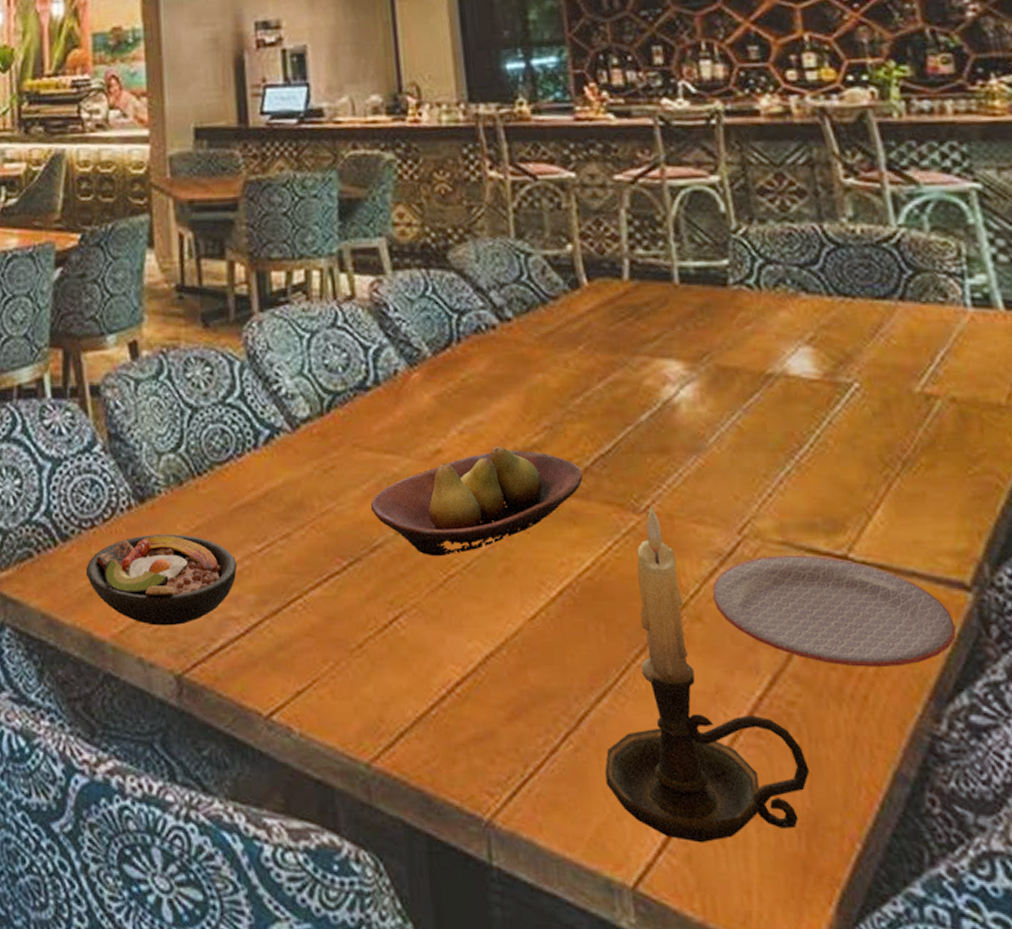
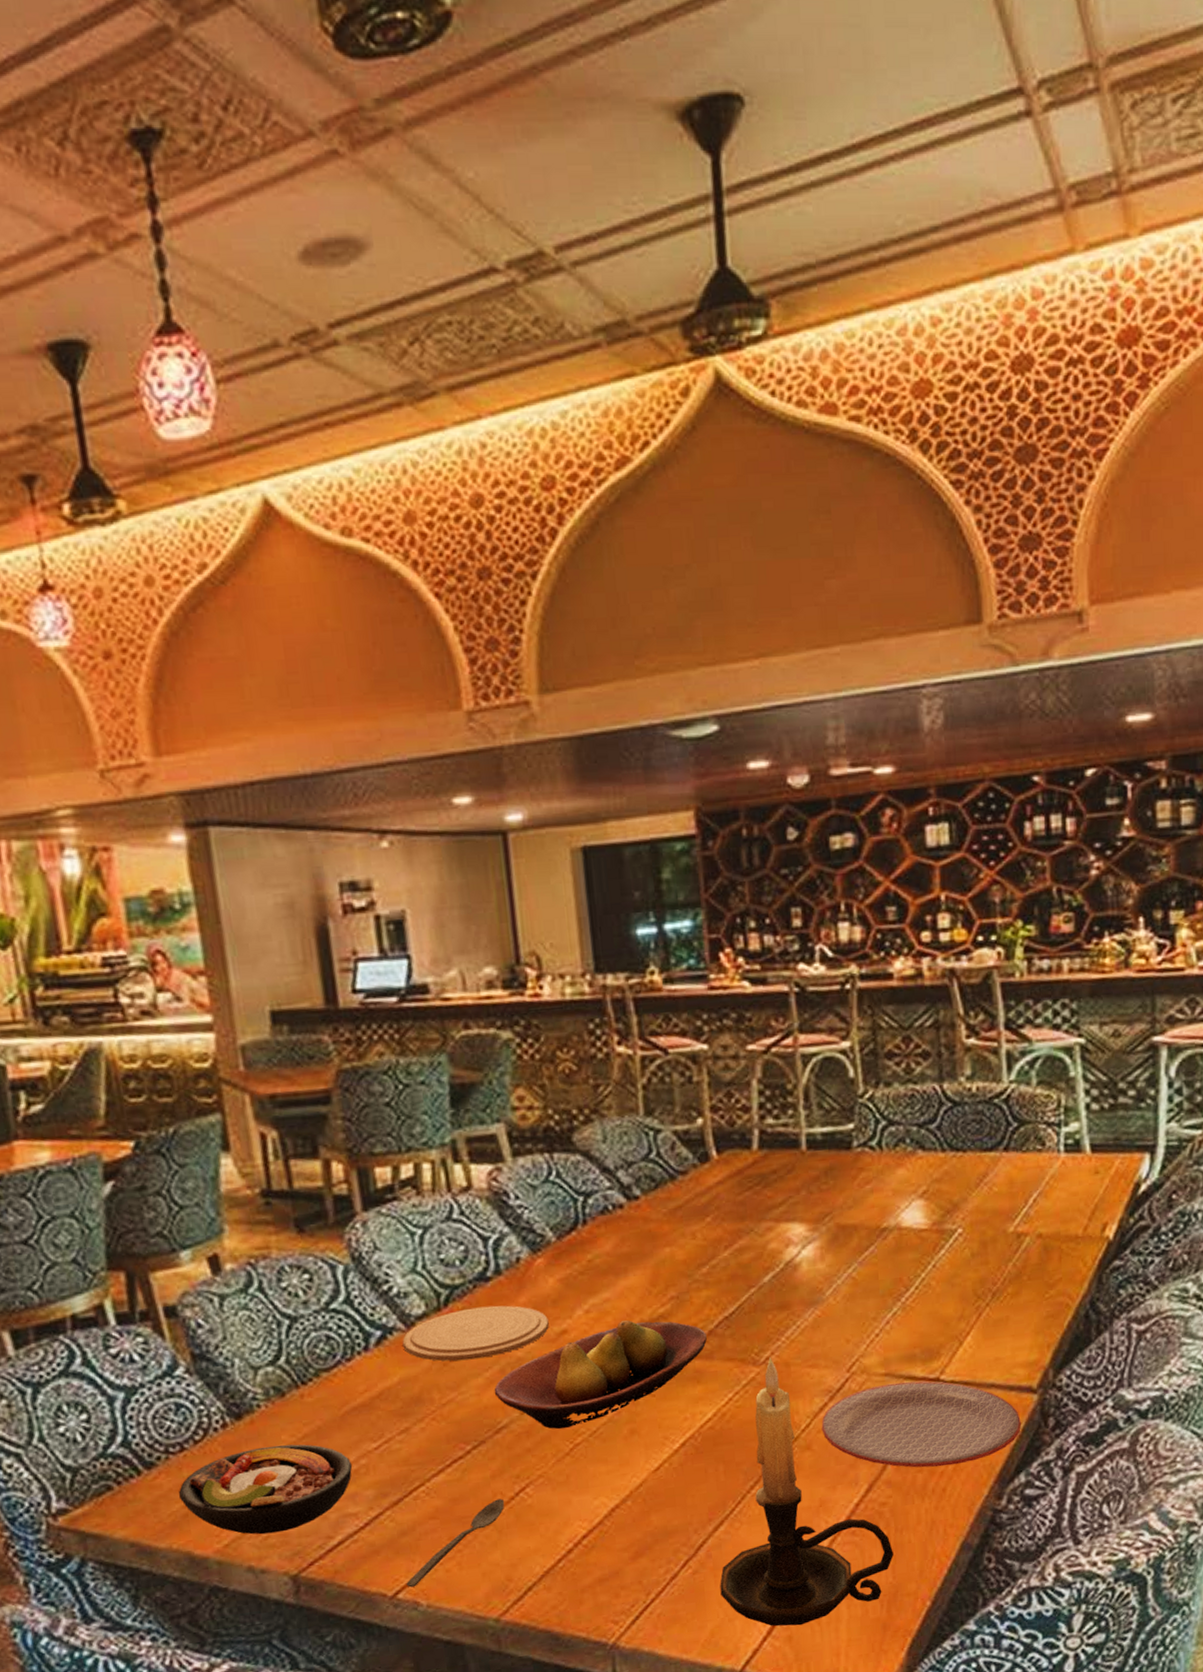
spoon: none [280,625,379,710] -> present [406,1498,505,1588]
plate: none [288,416,424,470] -> present [402,1305,549,1361]

